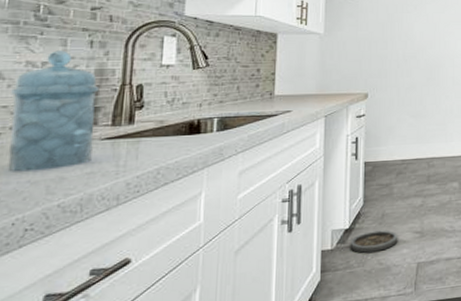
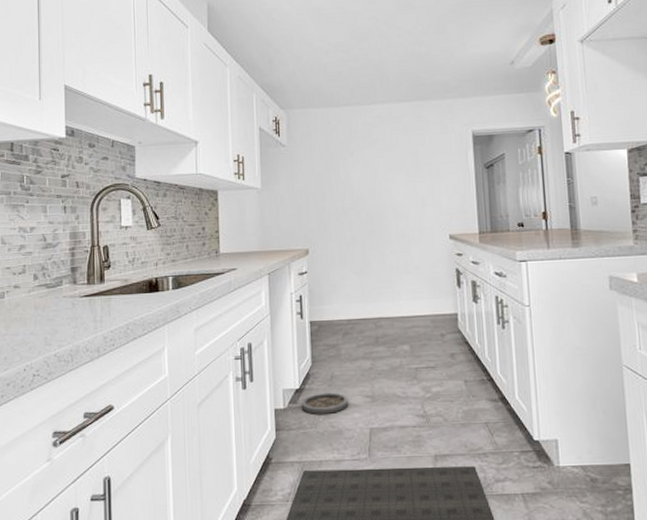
canister: present [7,50,100,172] -> none [11,216,75,325]

